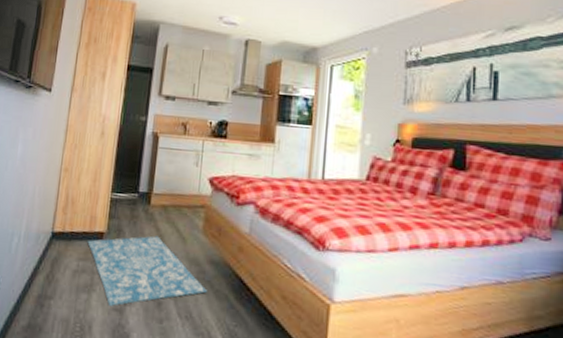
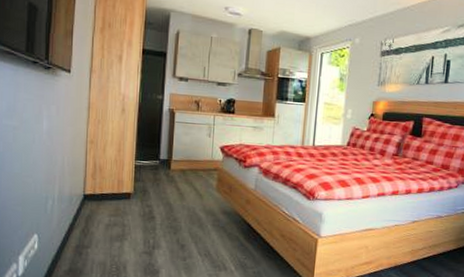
rug: present [87,236,207,306] -> none [117,194,221,250]

